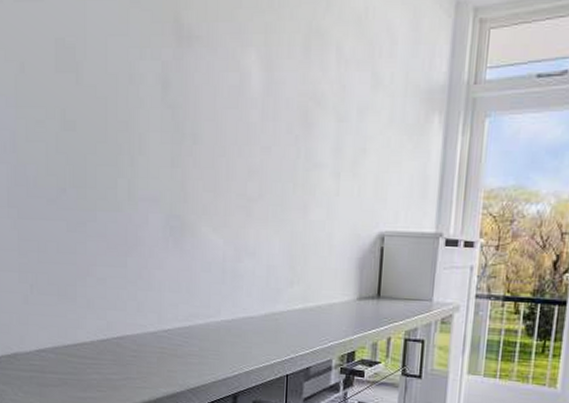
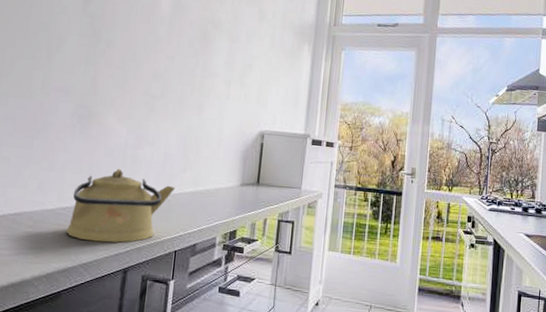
kettle: none [171,285,283,367] -> present [66,168,176,243]

